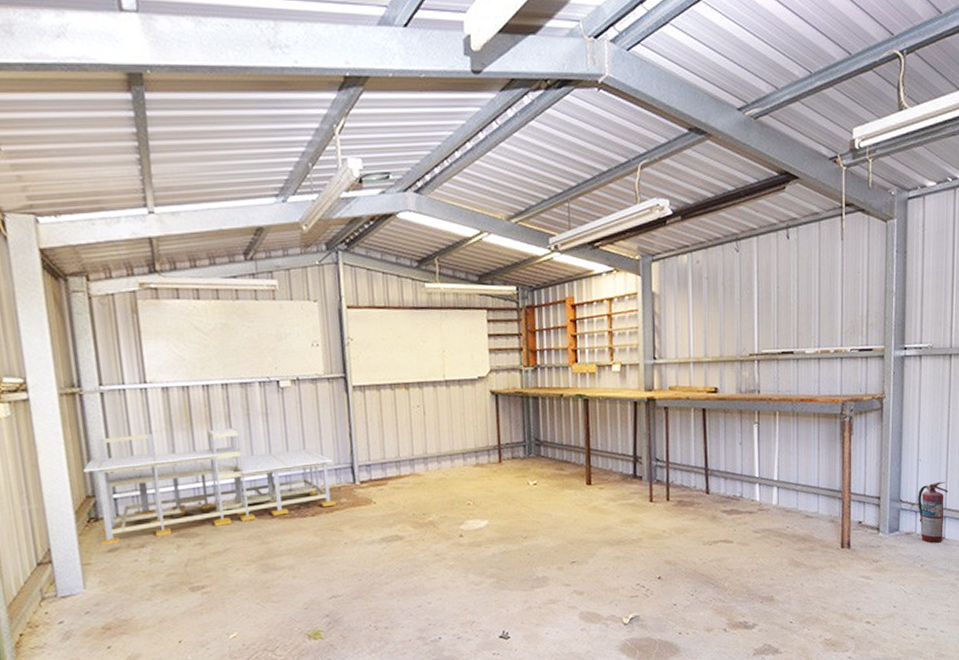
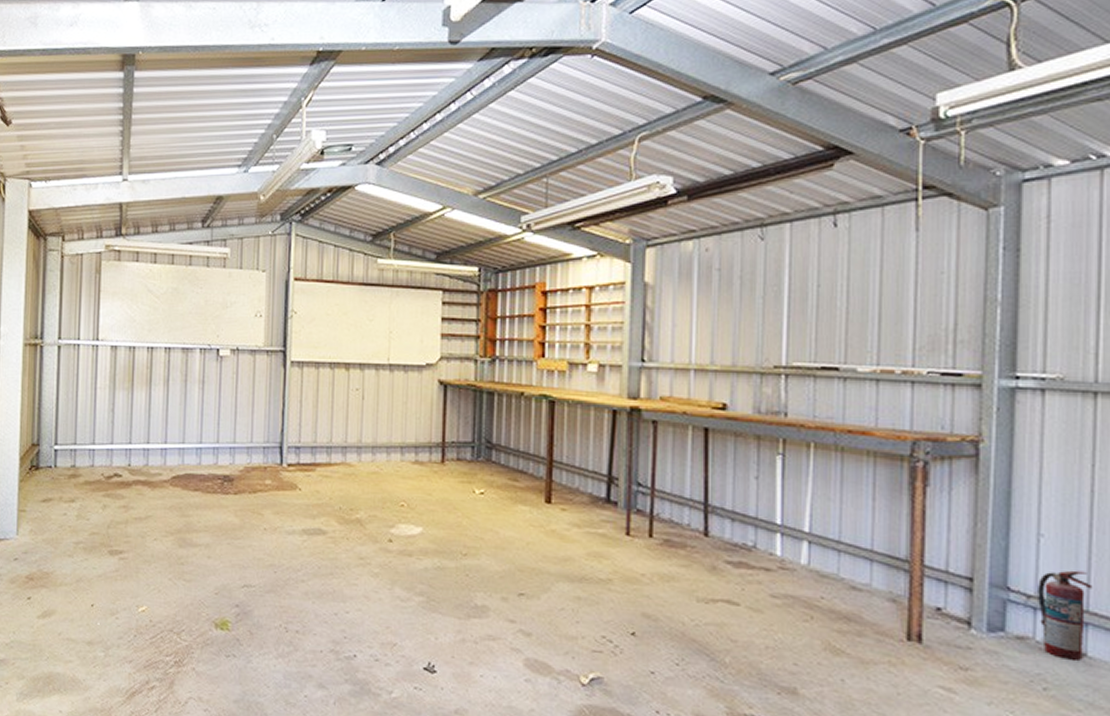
workbench: present [83,428,337,546] -> none [33,389,262,495]

